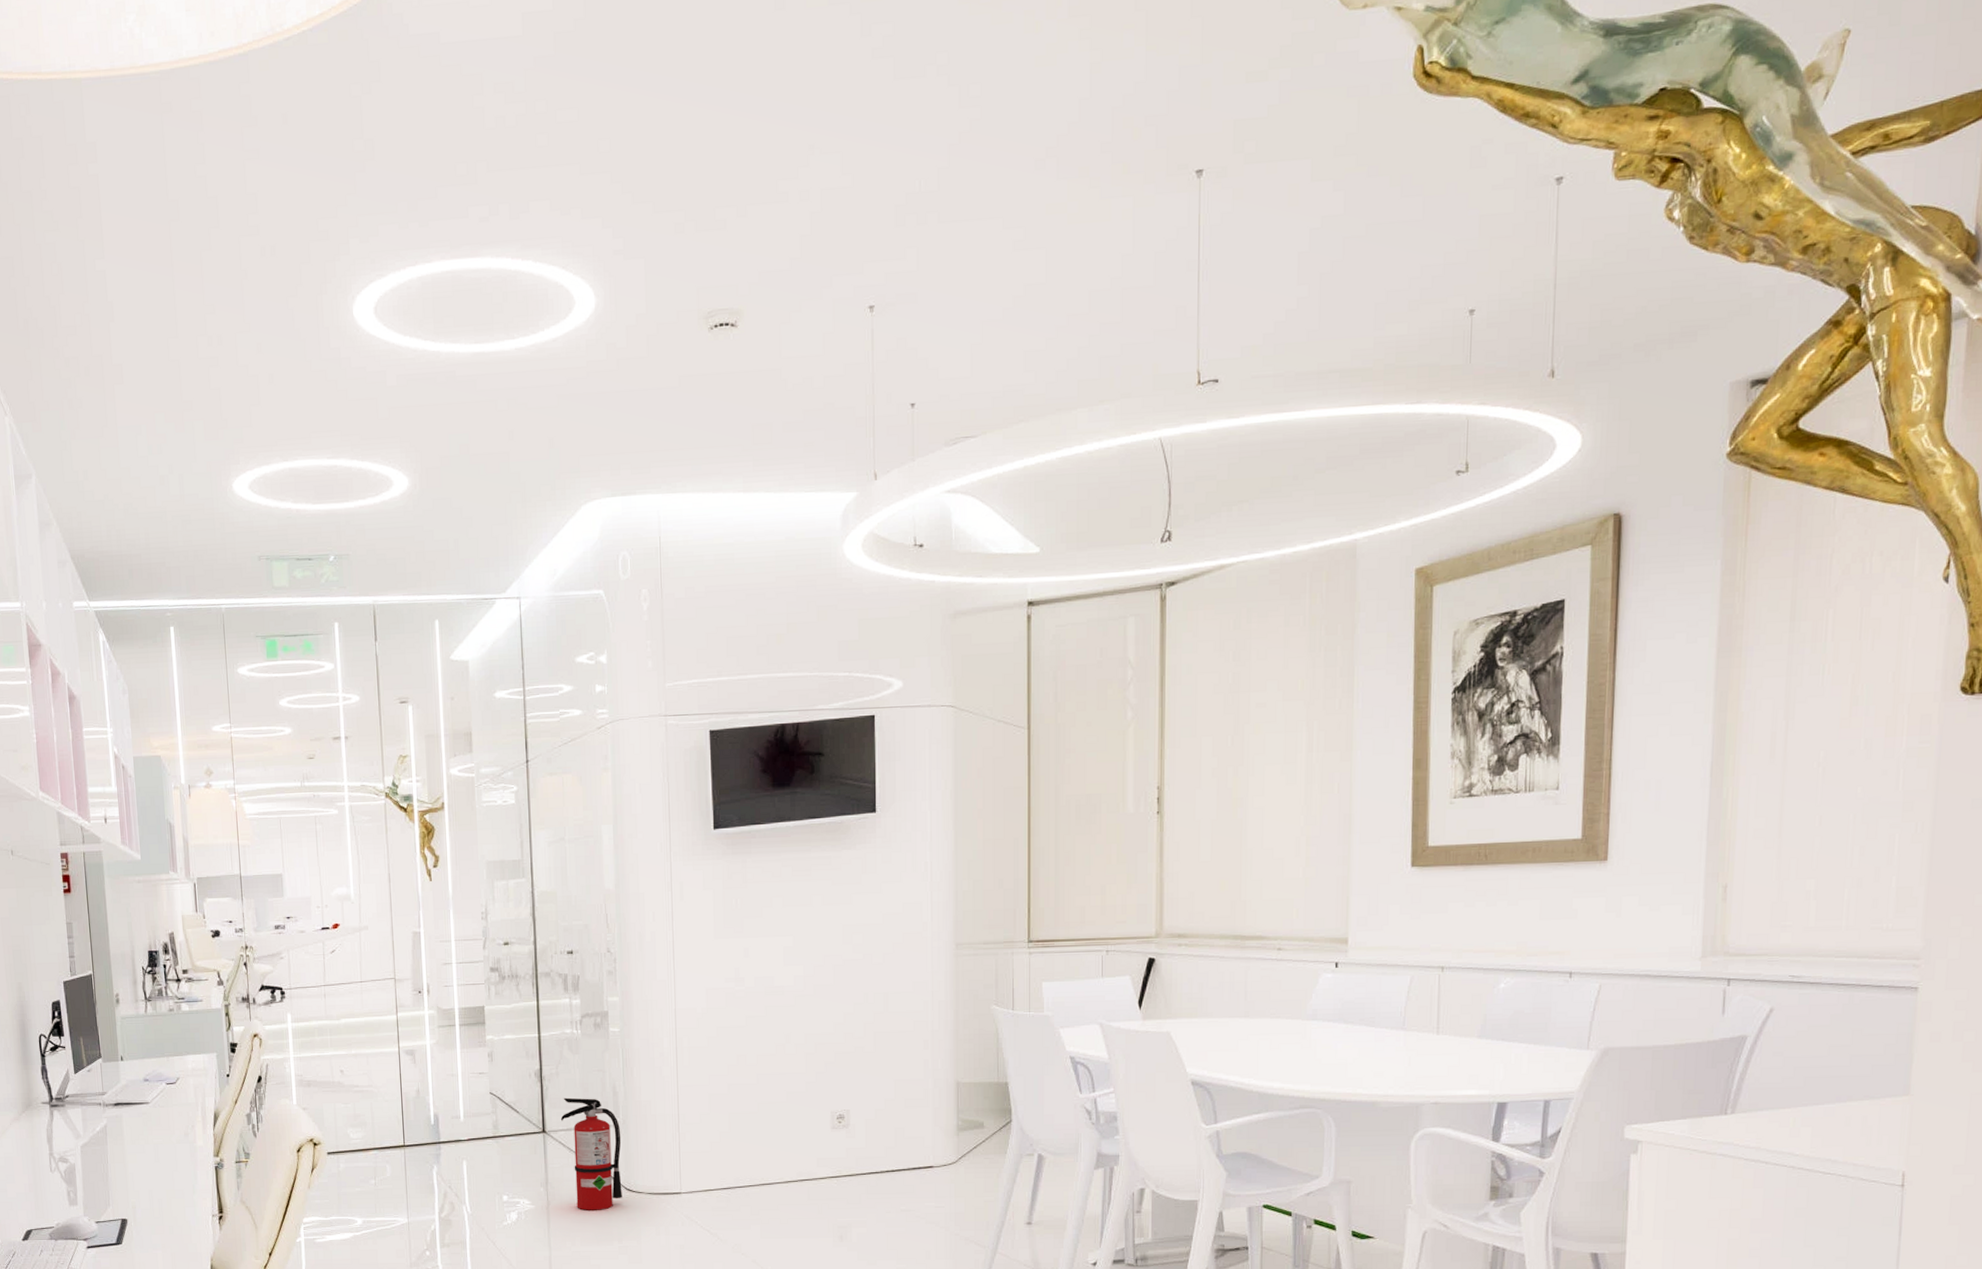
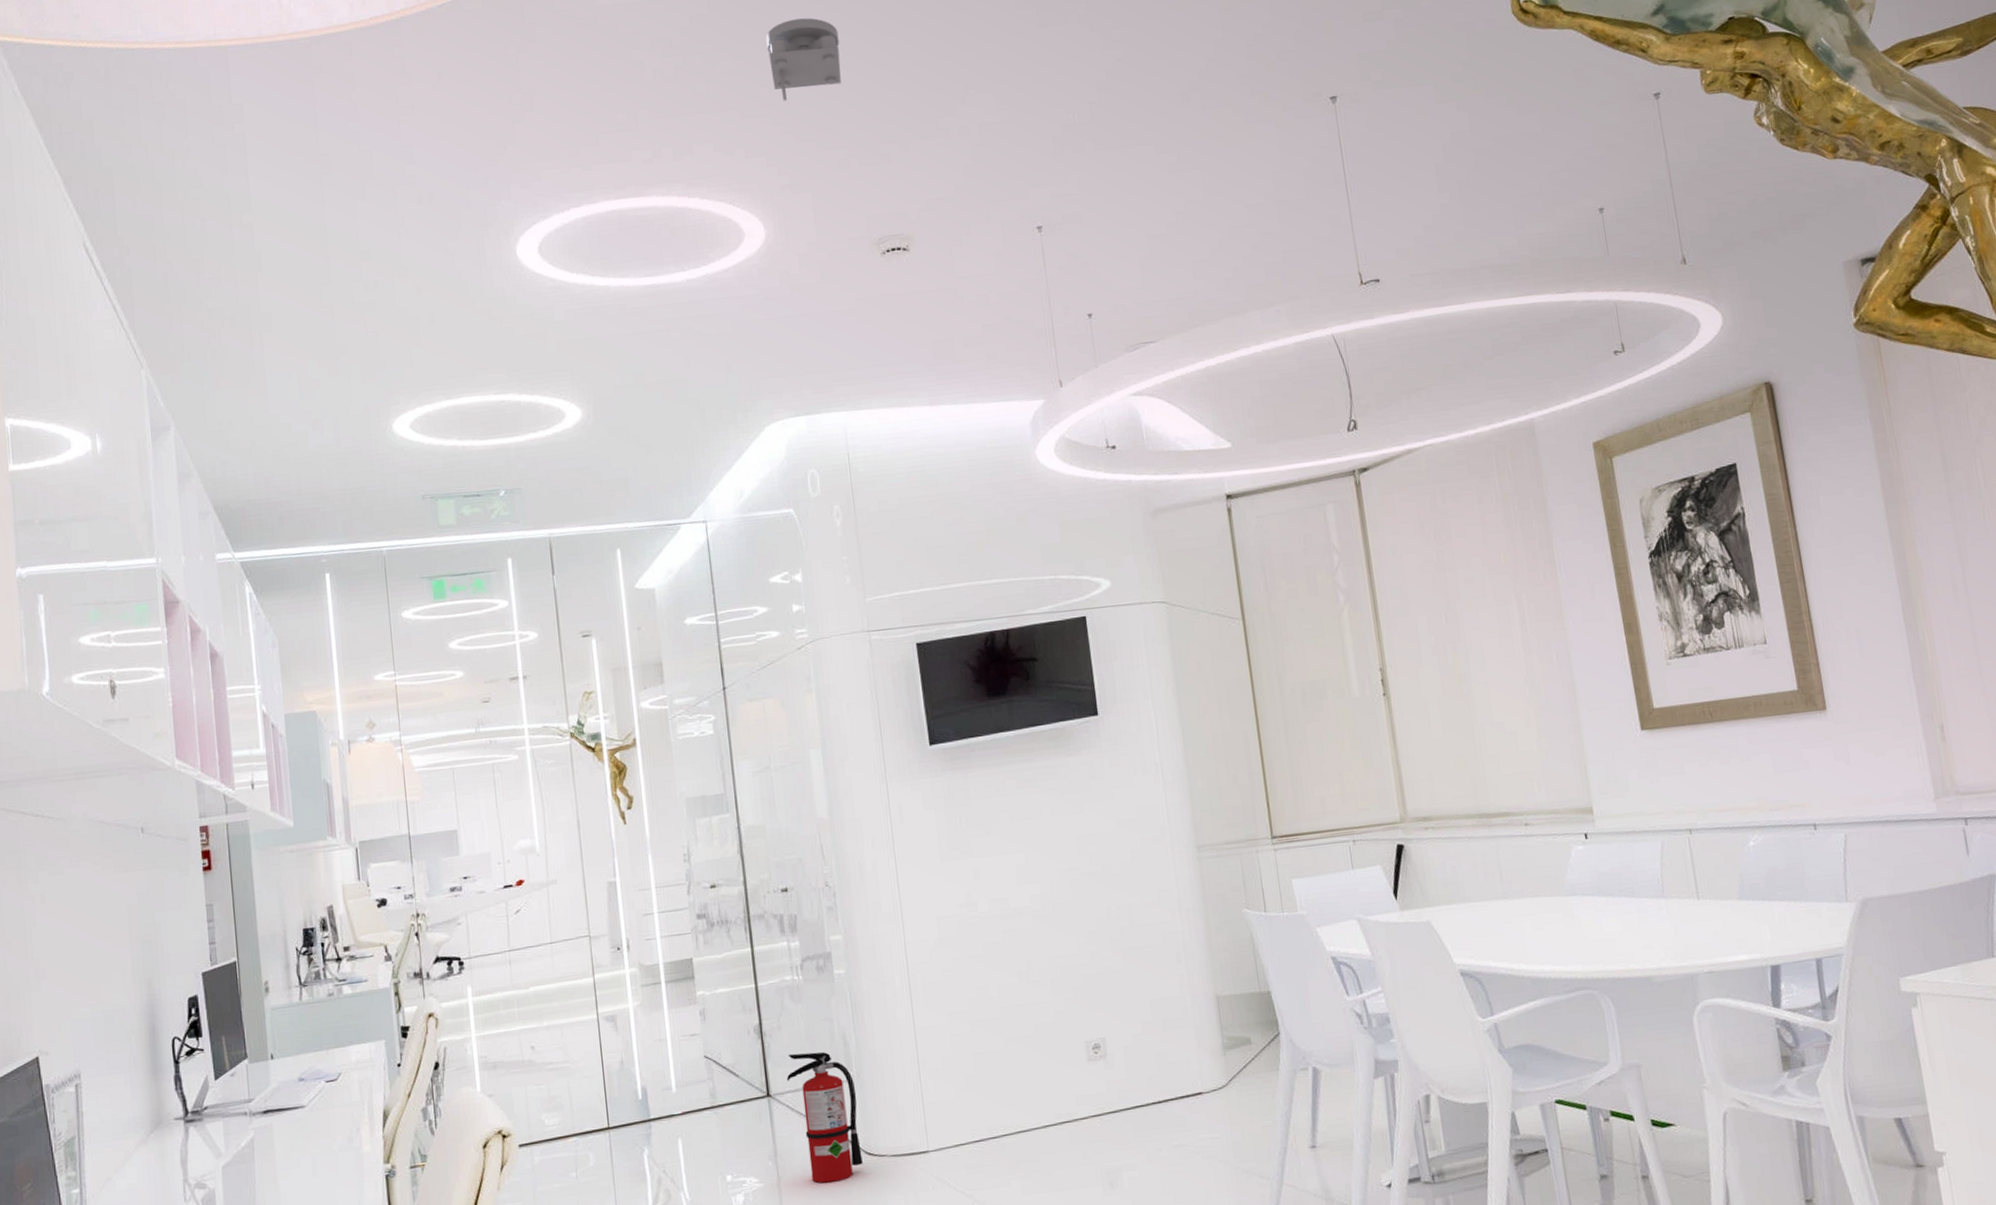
smoke detector: none [610,62,685,157] -> present [765,18,841,101]

